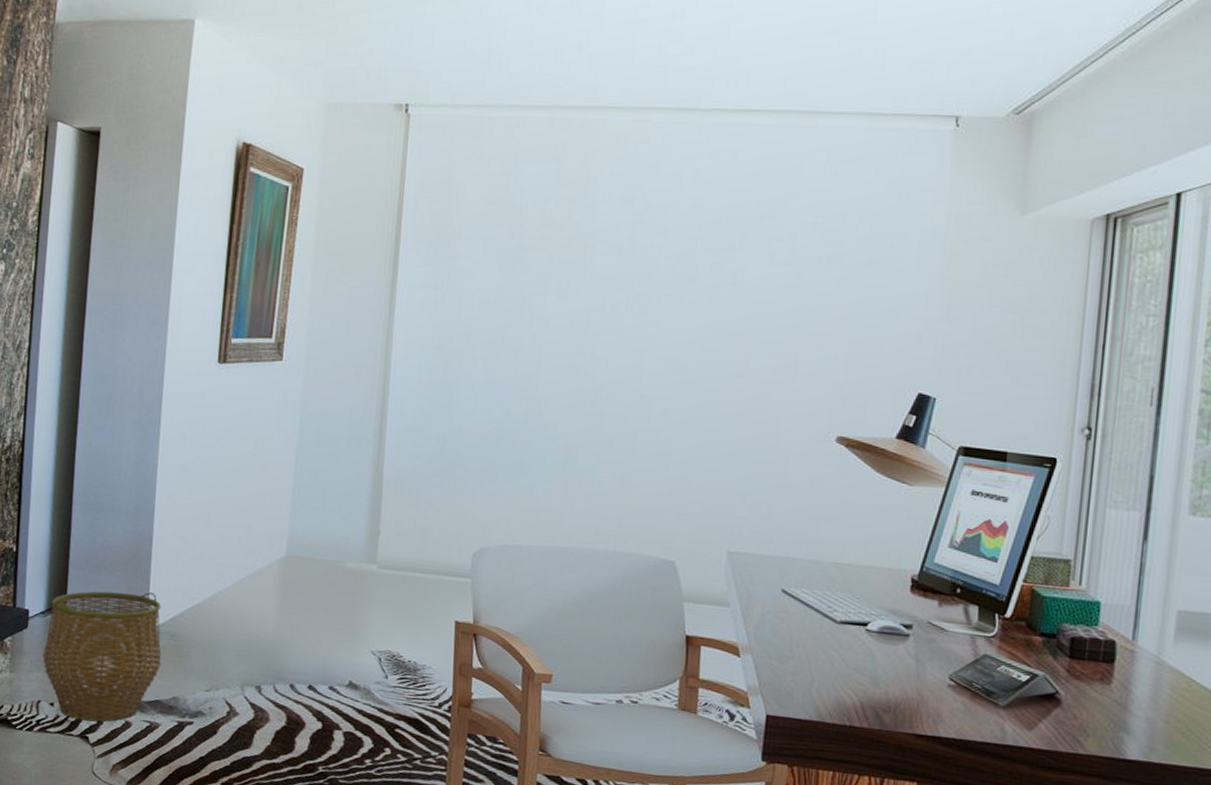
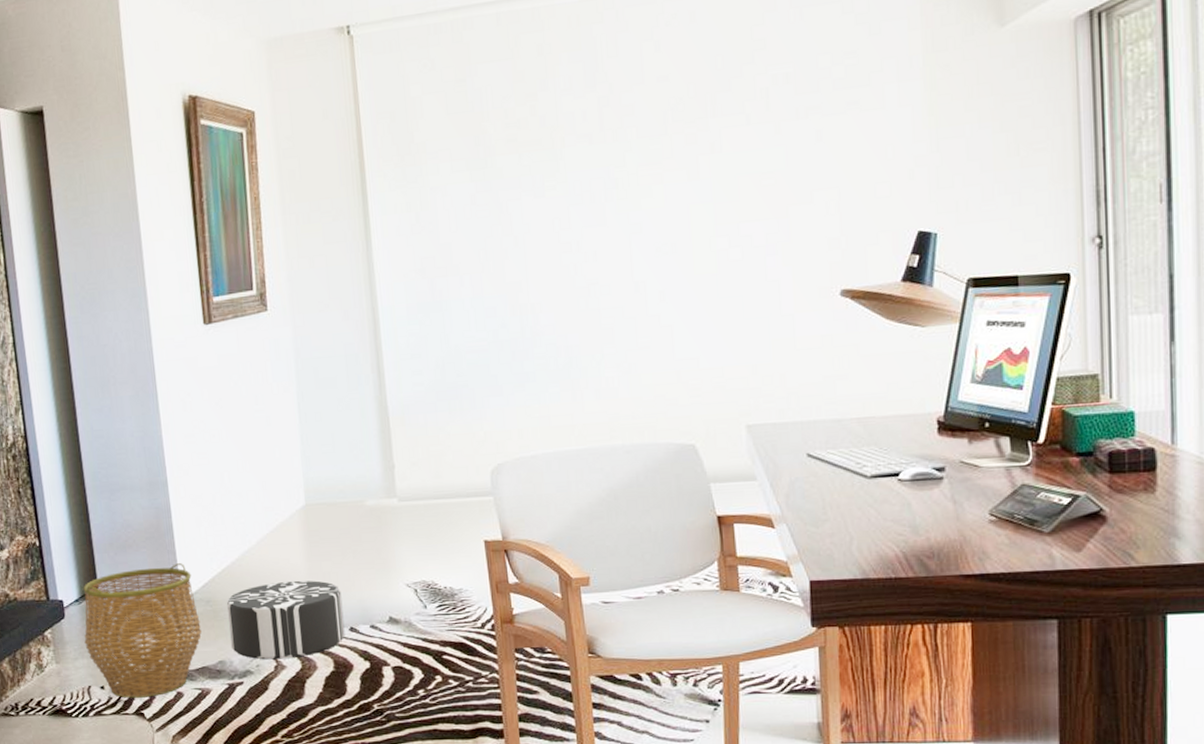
pouf: none [187,627,306,707] -> present [226,580,345,660]

